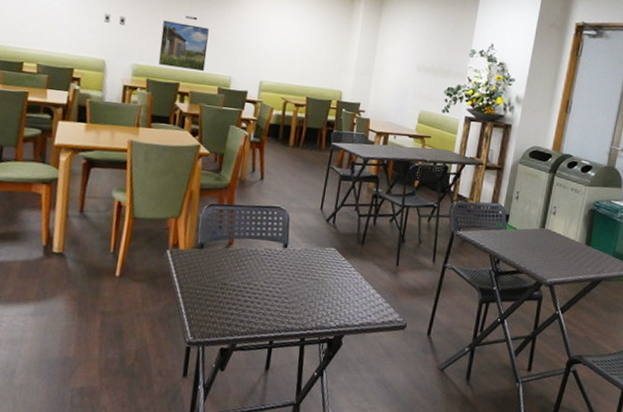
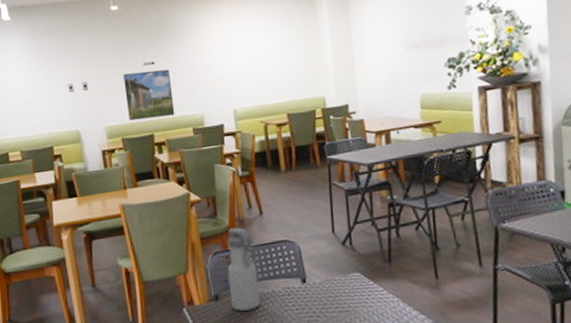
water bottle: none [214,186,250,263] -> present [227,228,261,311]

